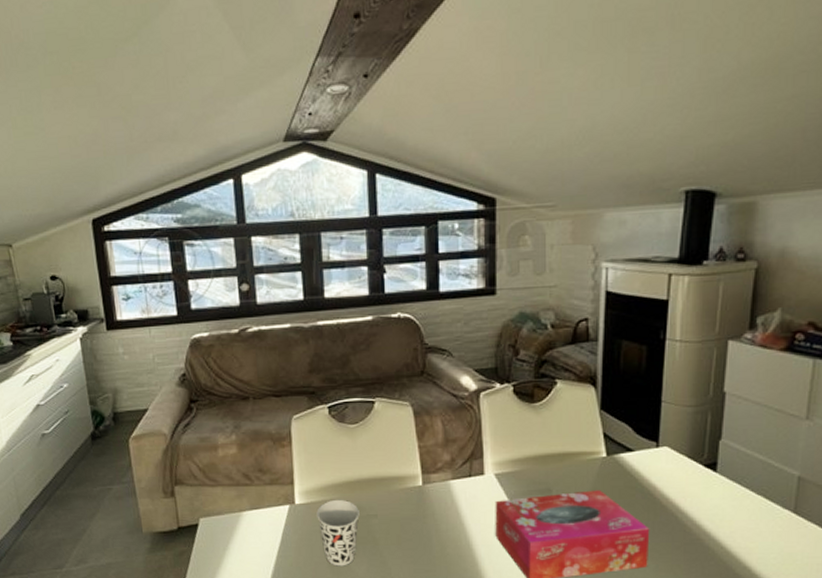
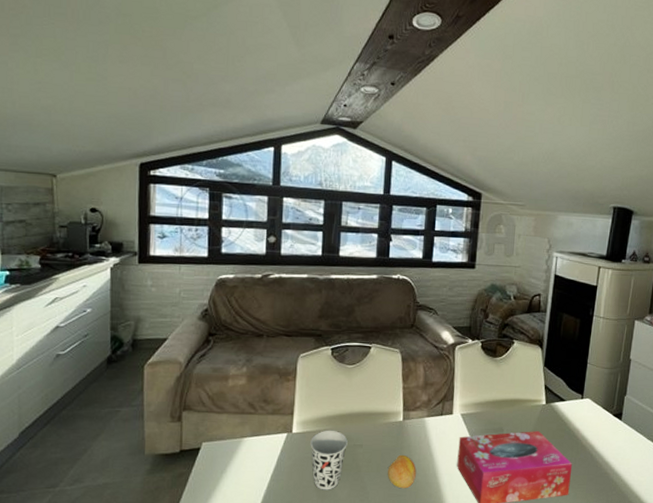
fruit: none [410,524,445,563] -> present [387,454,416,489]

